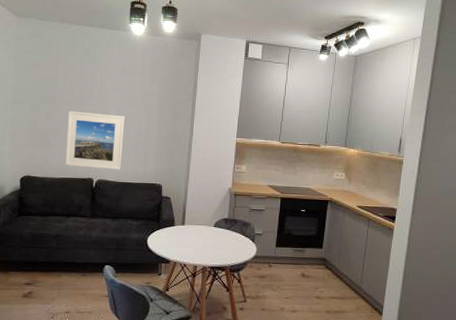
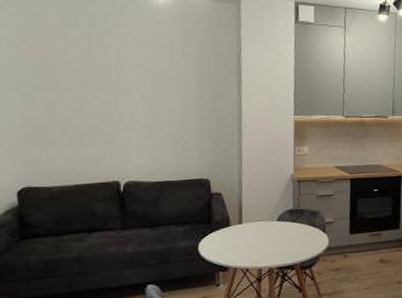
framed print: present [65,111,125,170] -> none [76,98,156,169]

